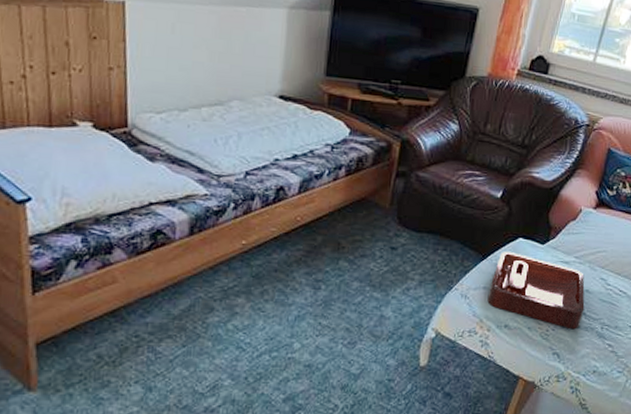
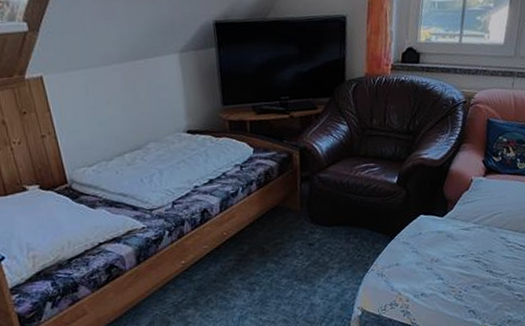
decorative tray: present [487,251,585,330] -> none [401,228,491,288]

